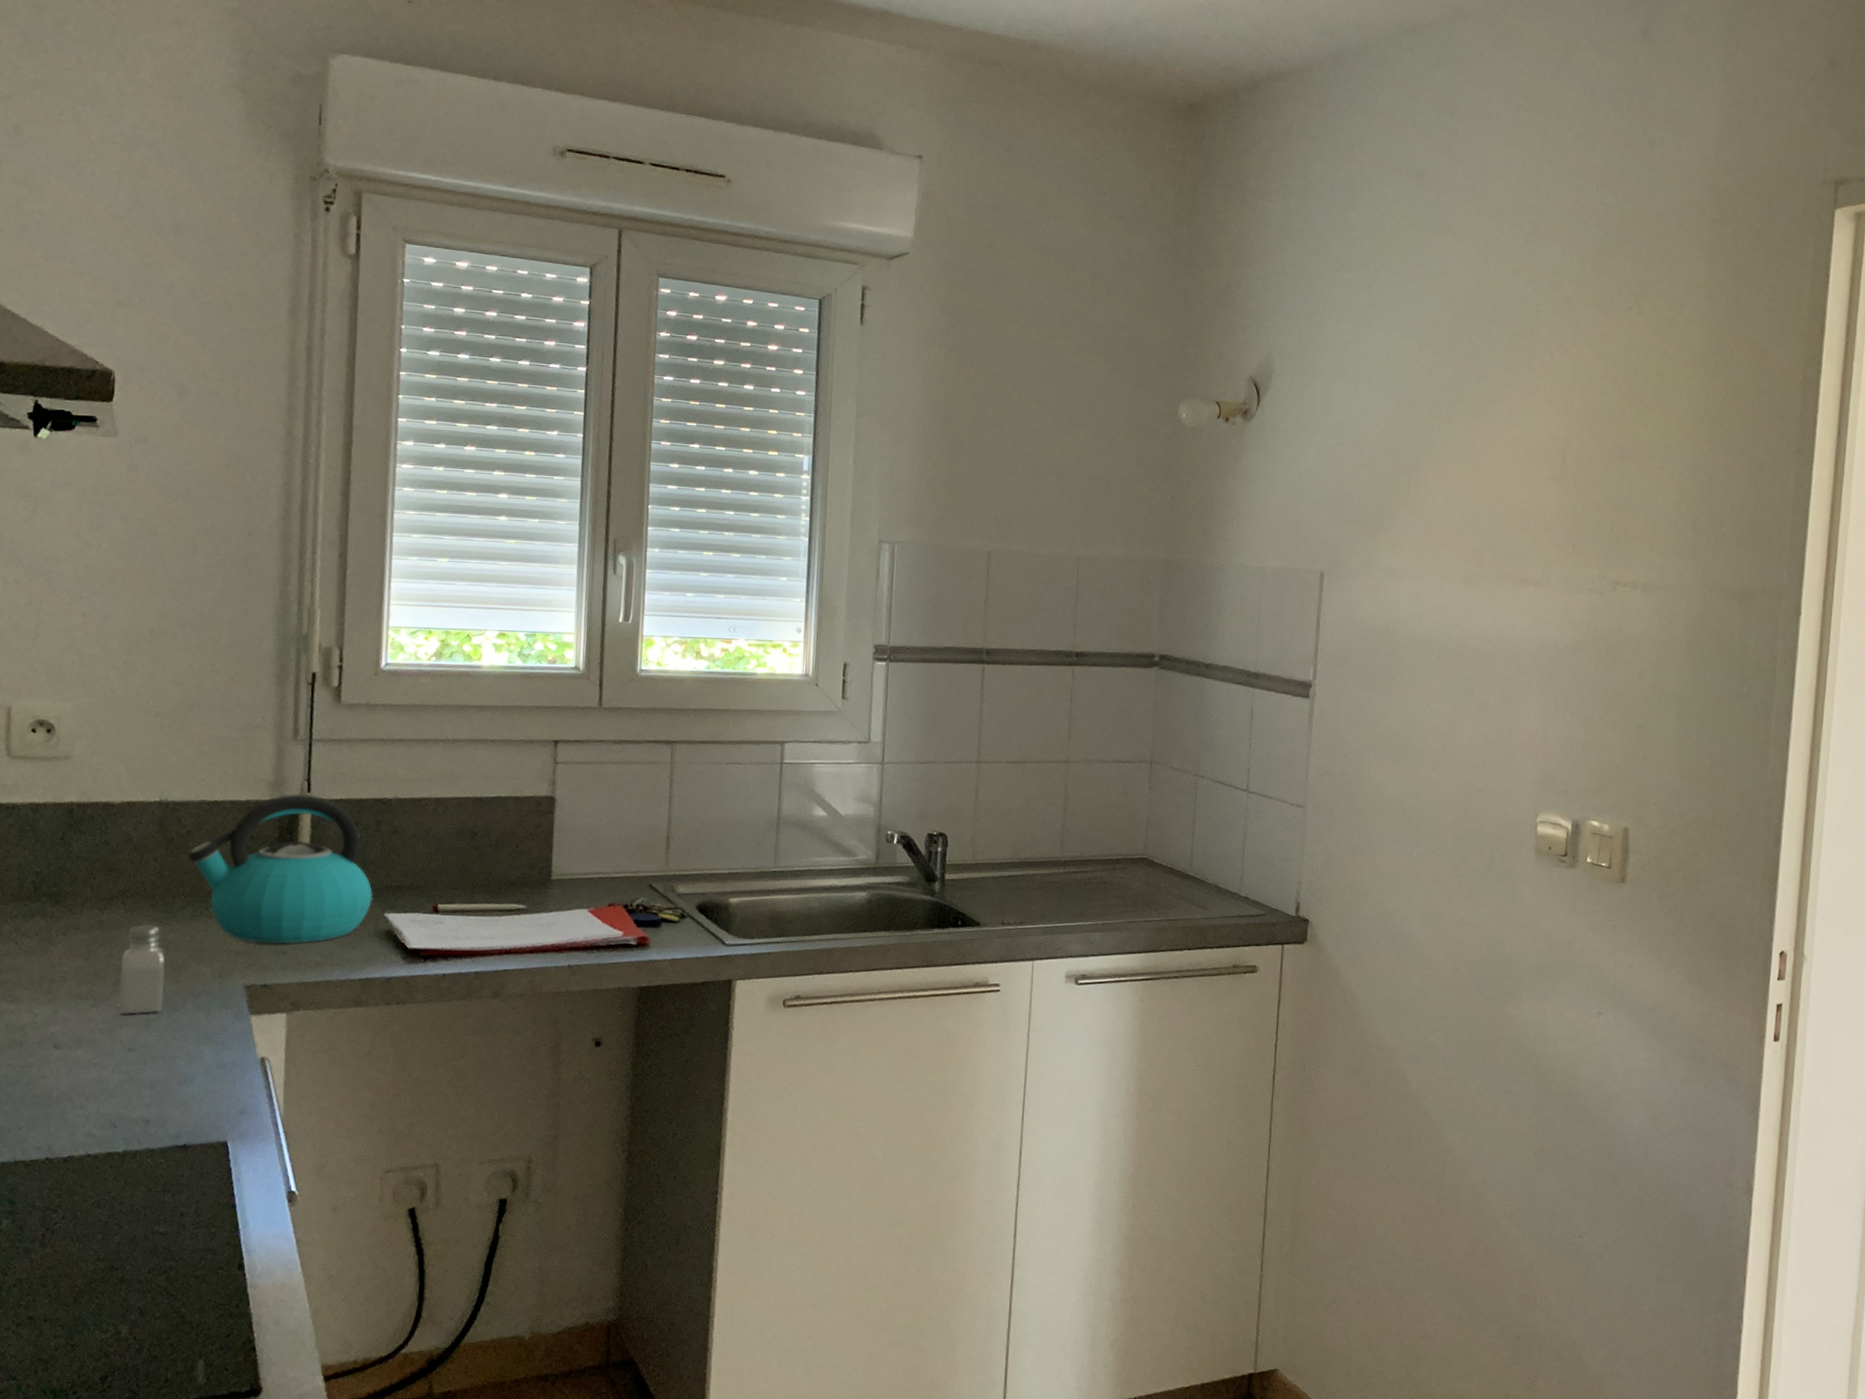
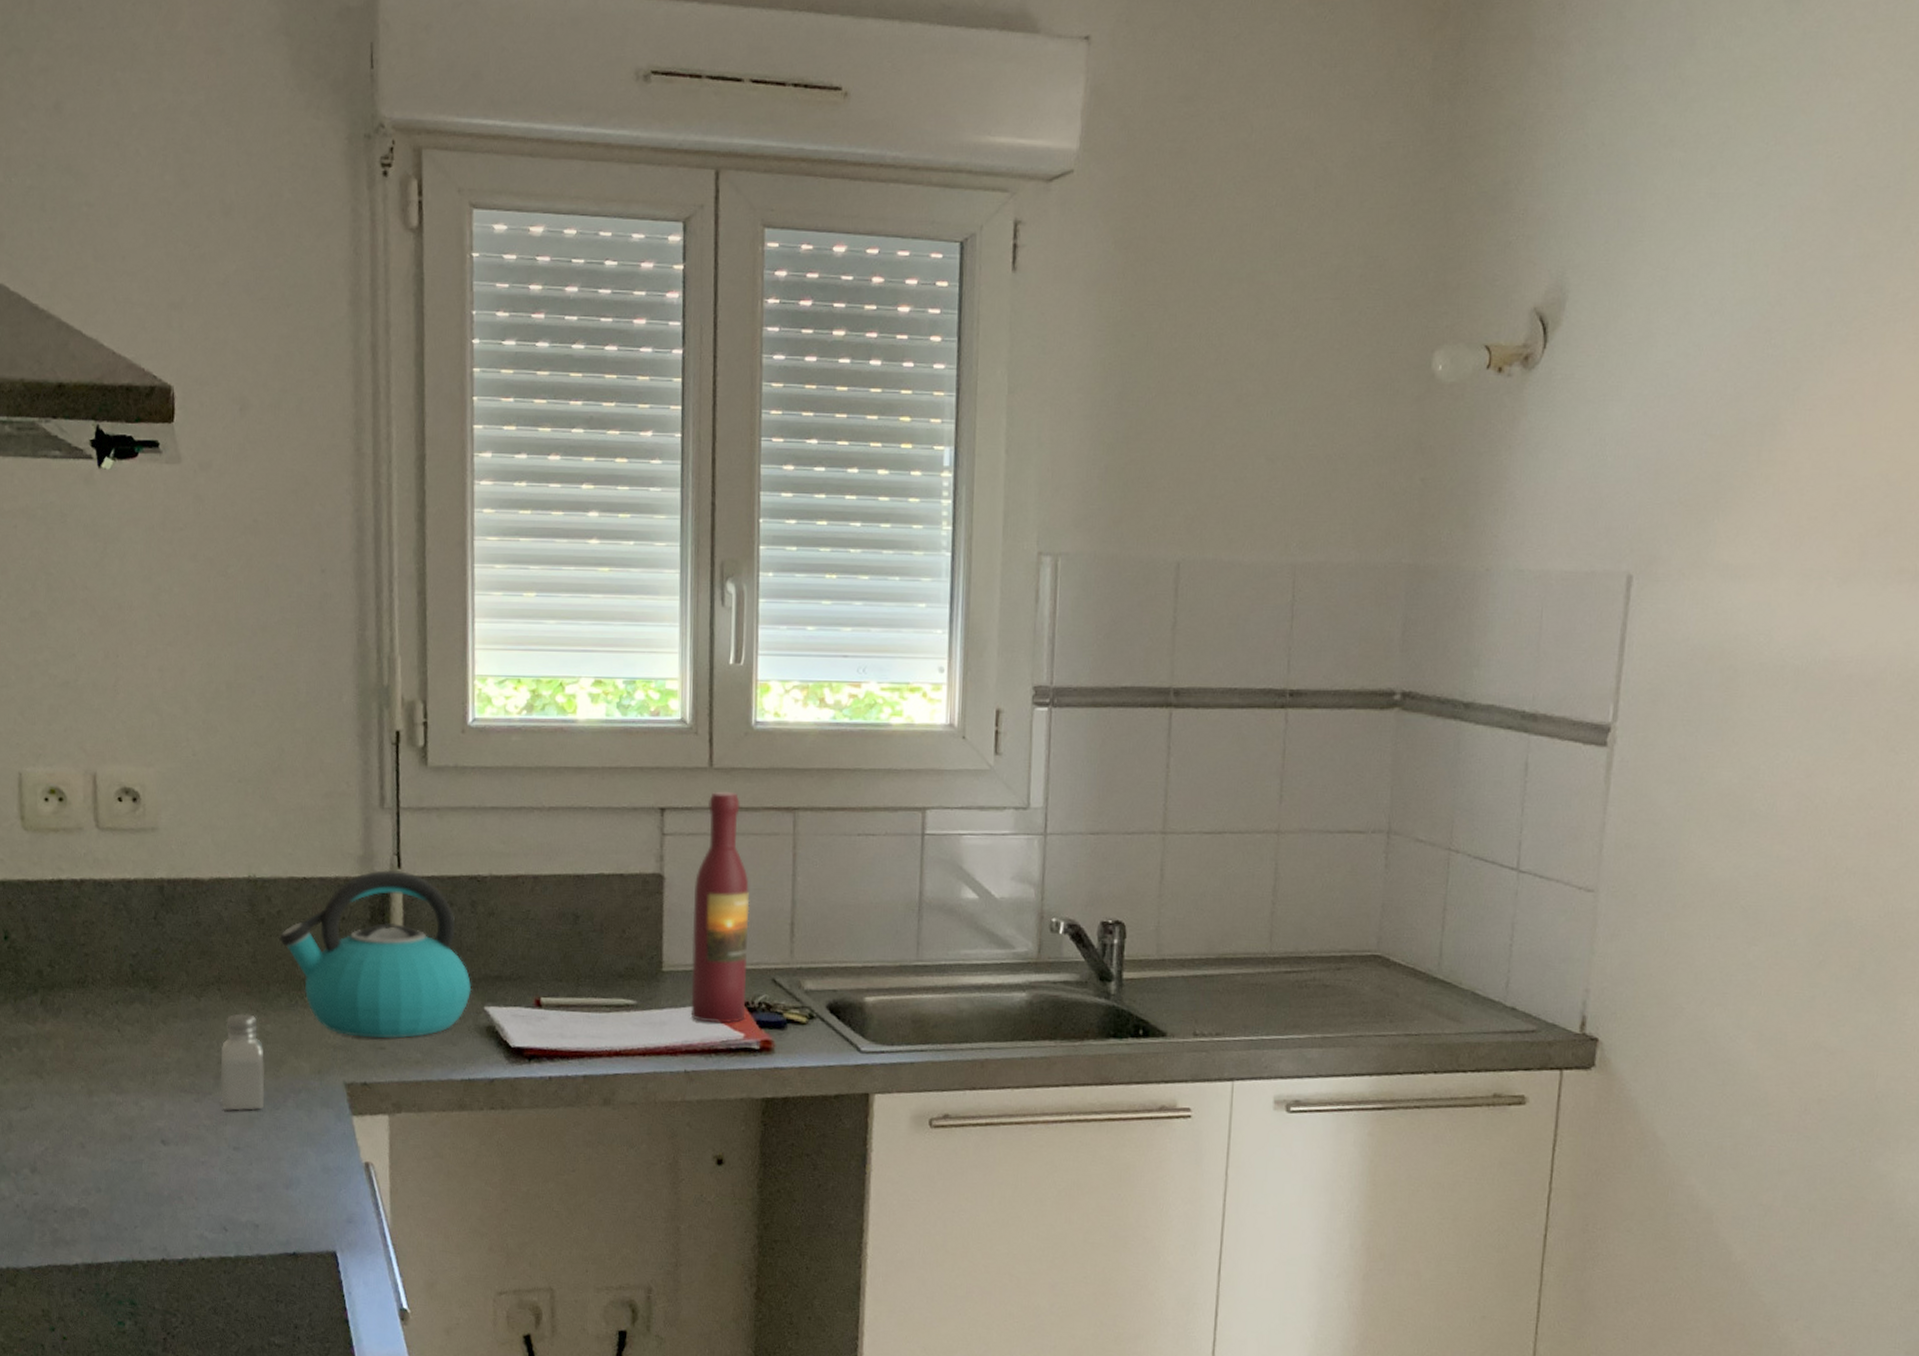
wine bottle: none [575,727,631,924] -> present [690,791,750,1024]

